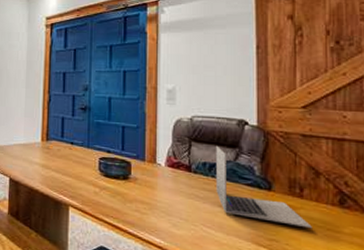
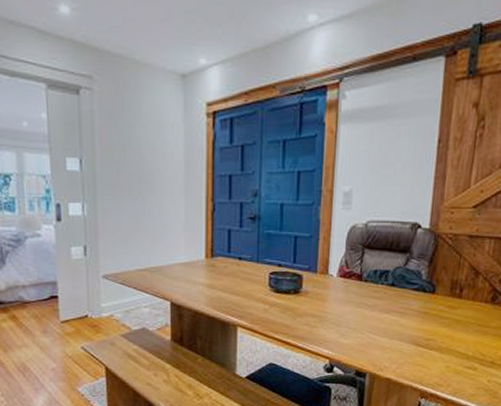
laptop: present [216,145,312,229] -> none [384,251,466,326]

